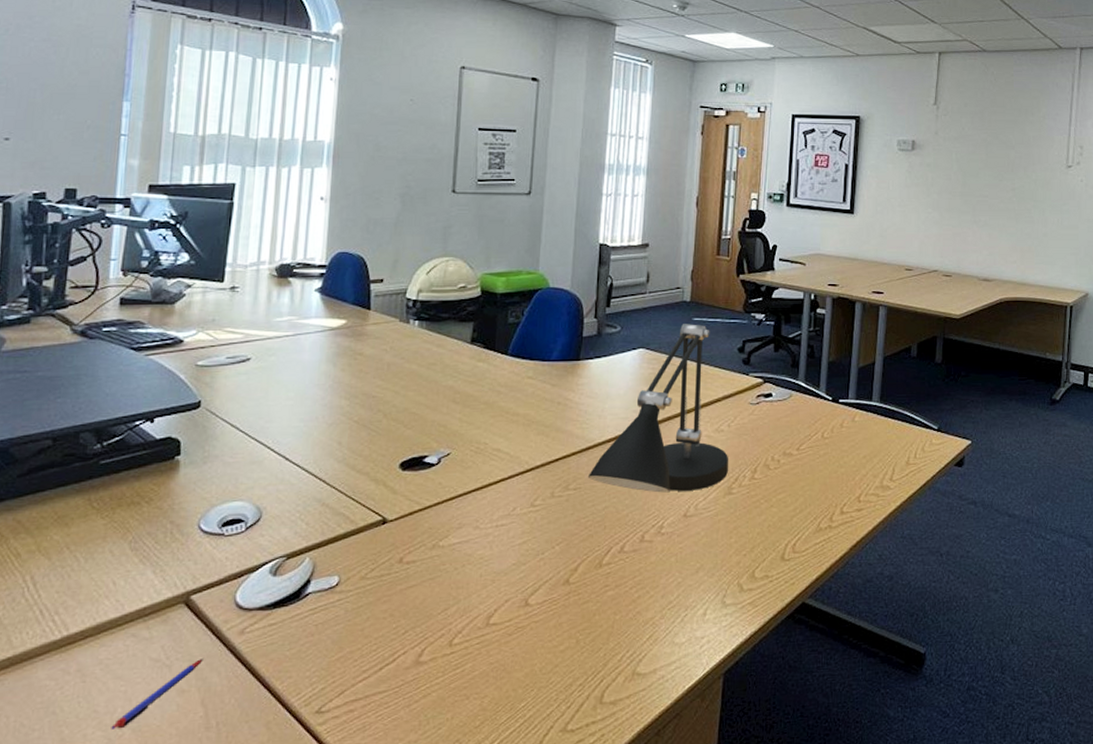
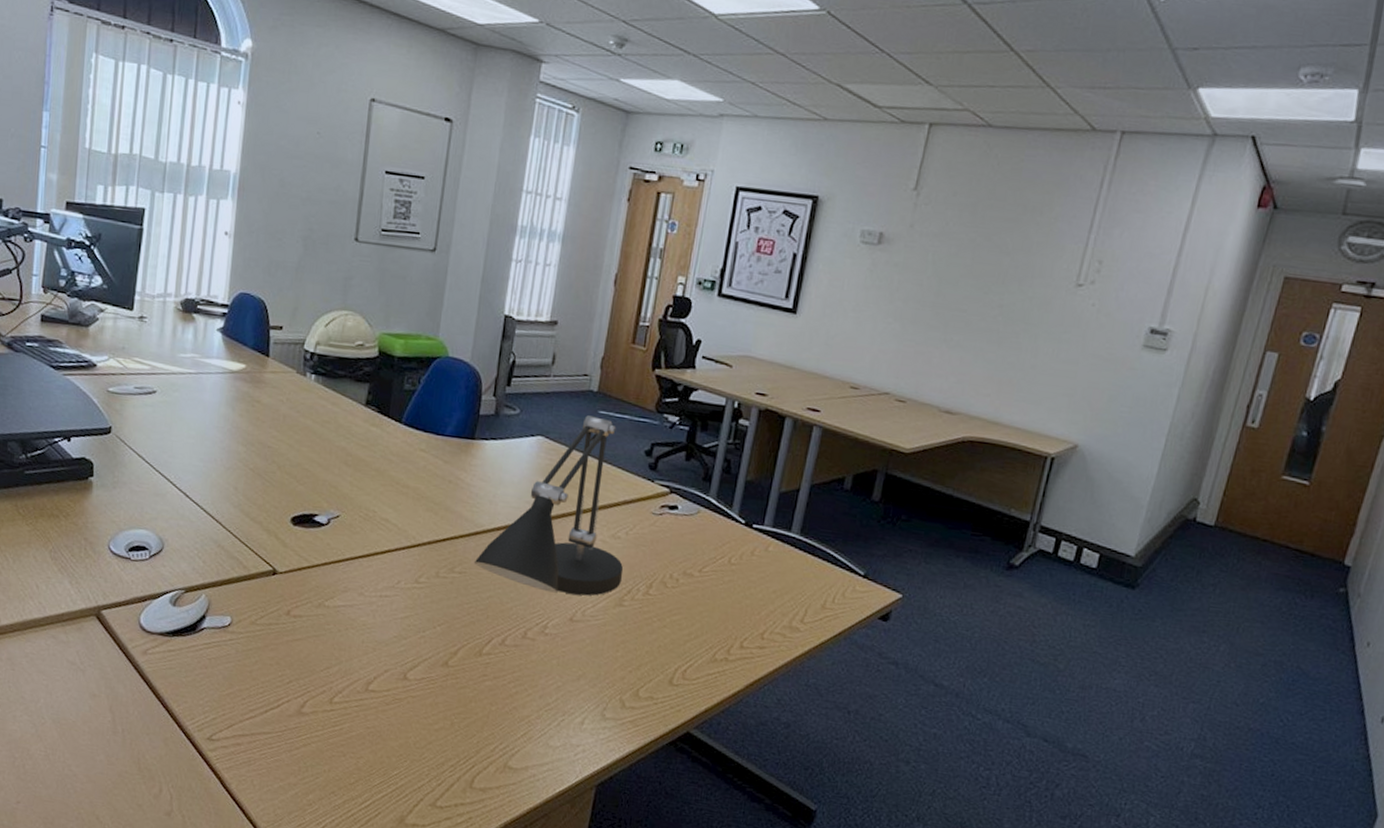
pen: present [111,659,203,730] -> none [35,669,112,717]

